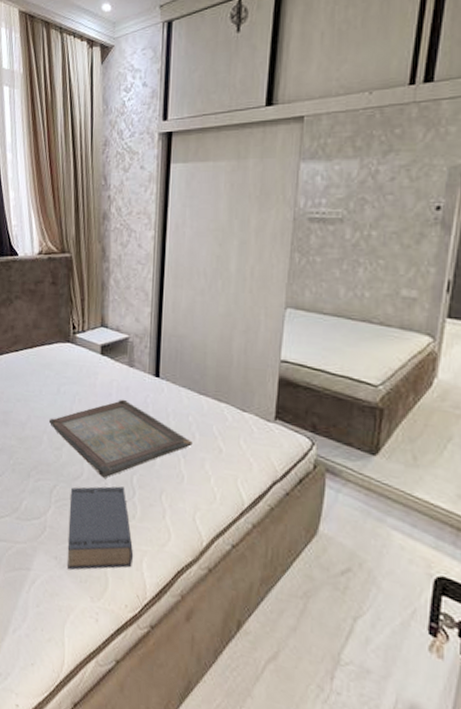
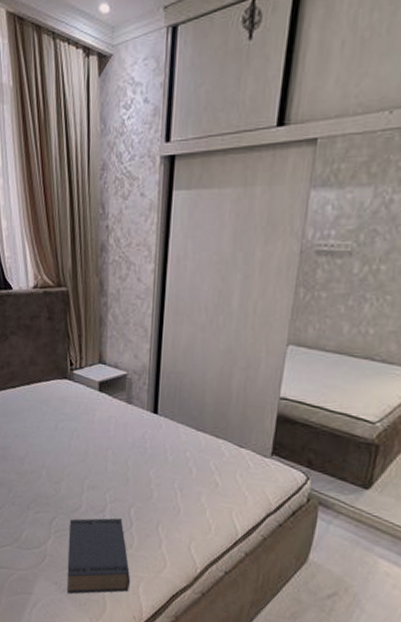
serving tray: present [48,399,193,478] -> none [47,435,190,511]

